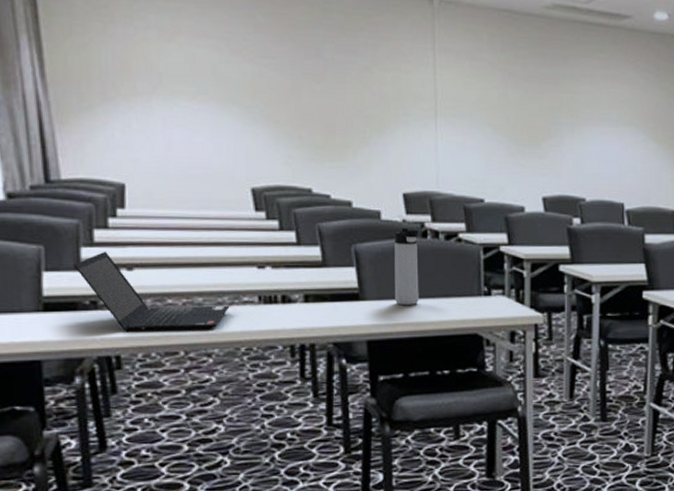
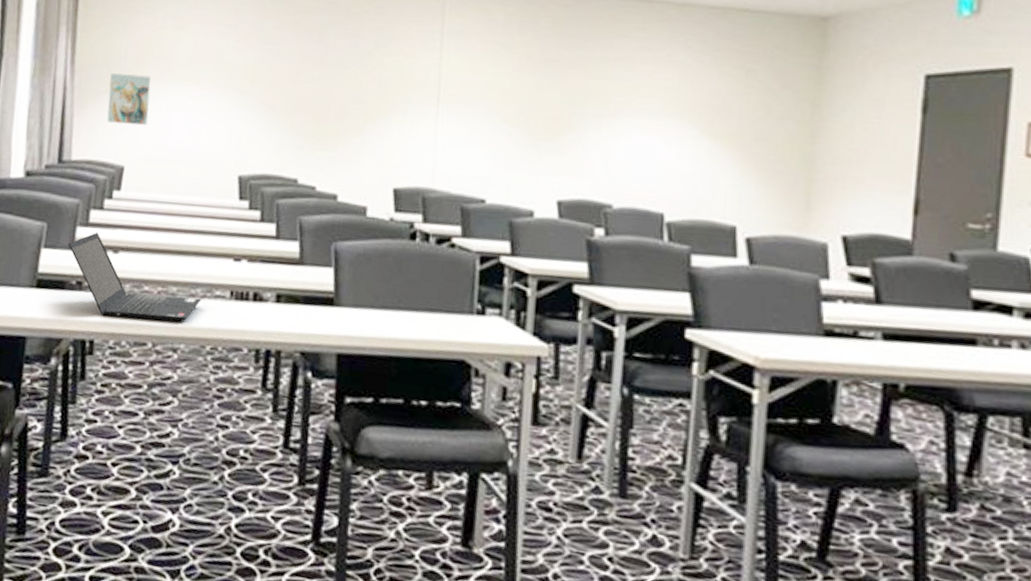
wall art: none [91,87,145,141] -> present [107,73,151,125]
thermos bottle: present [394,227,420,305] -> none [373,227,408,318]

